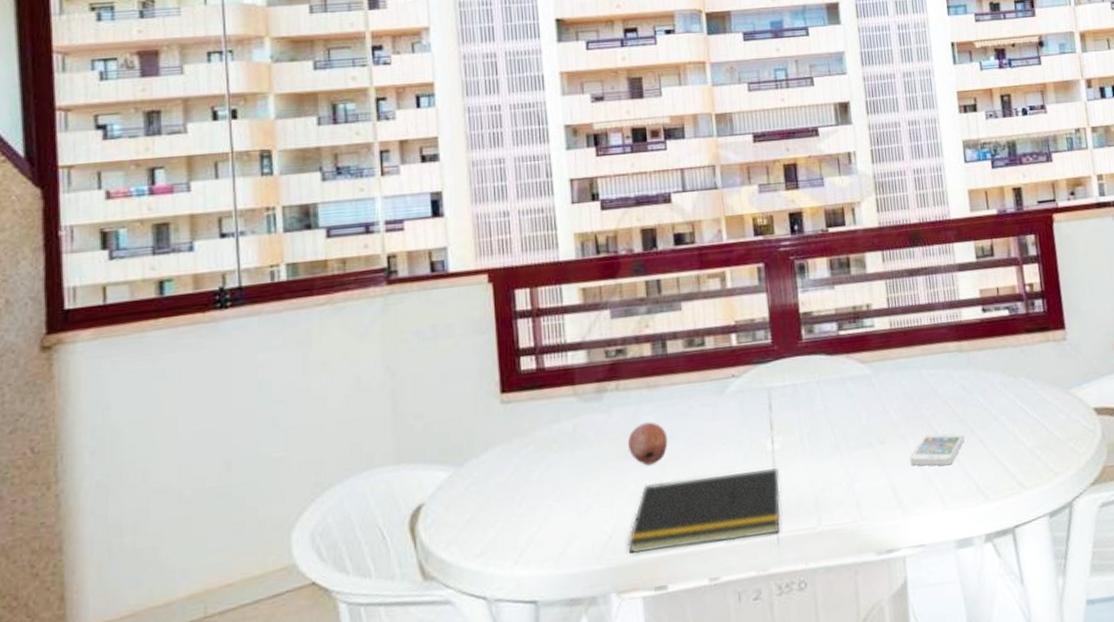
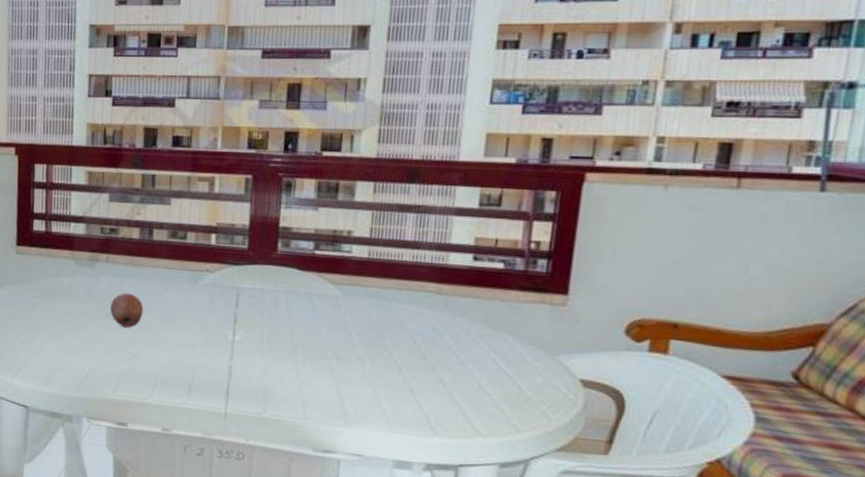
notepad: present [627,468,781,554] -> none [100,341,236,410]
smartphone: present [910,432,965,466] -> none [363,361,425,395]

